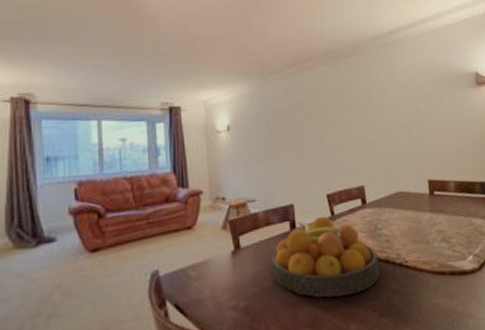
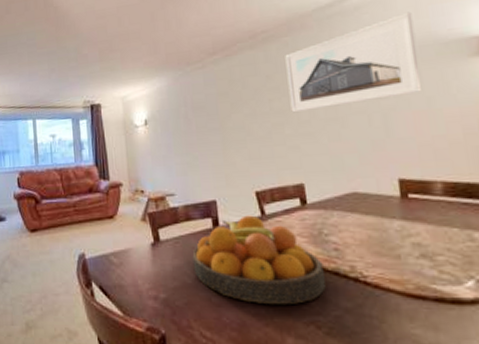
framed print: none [350,49,441,124] -> present [285,11,421,113]

